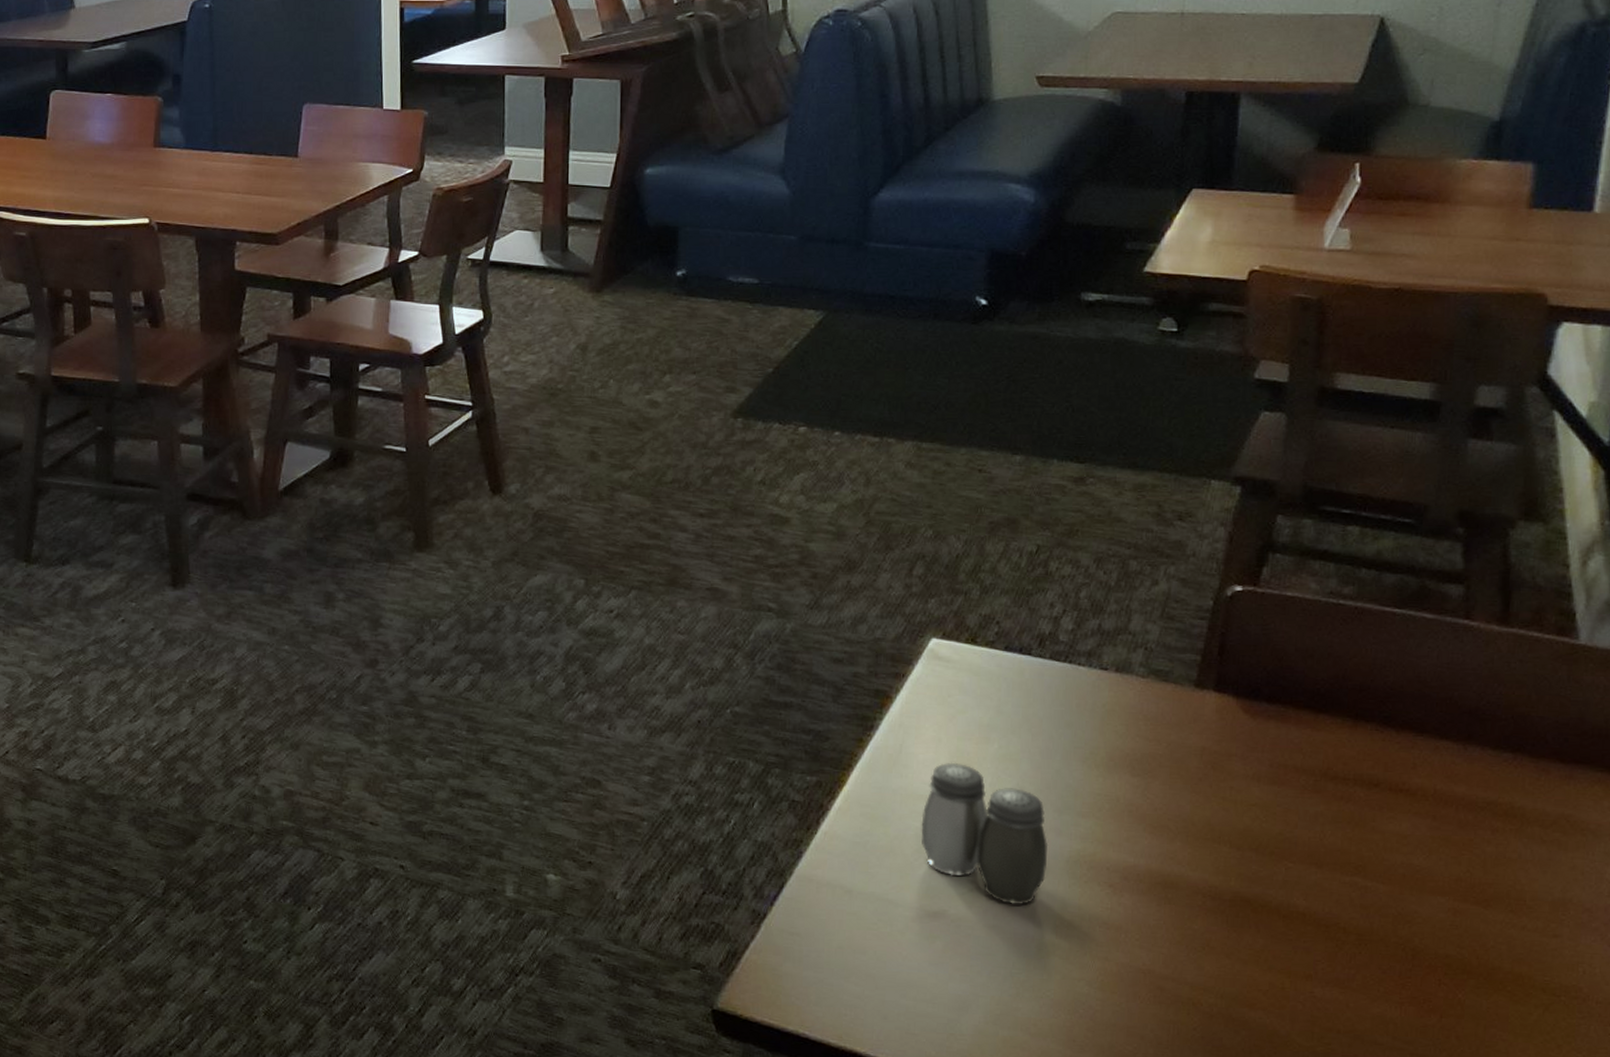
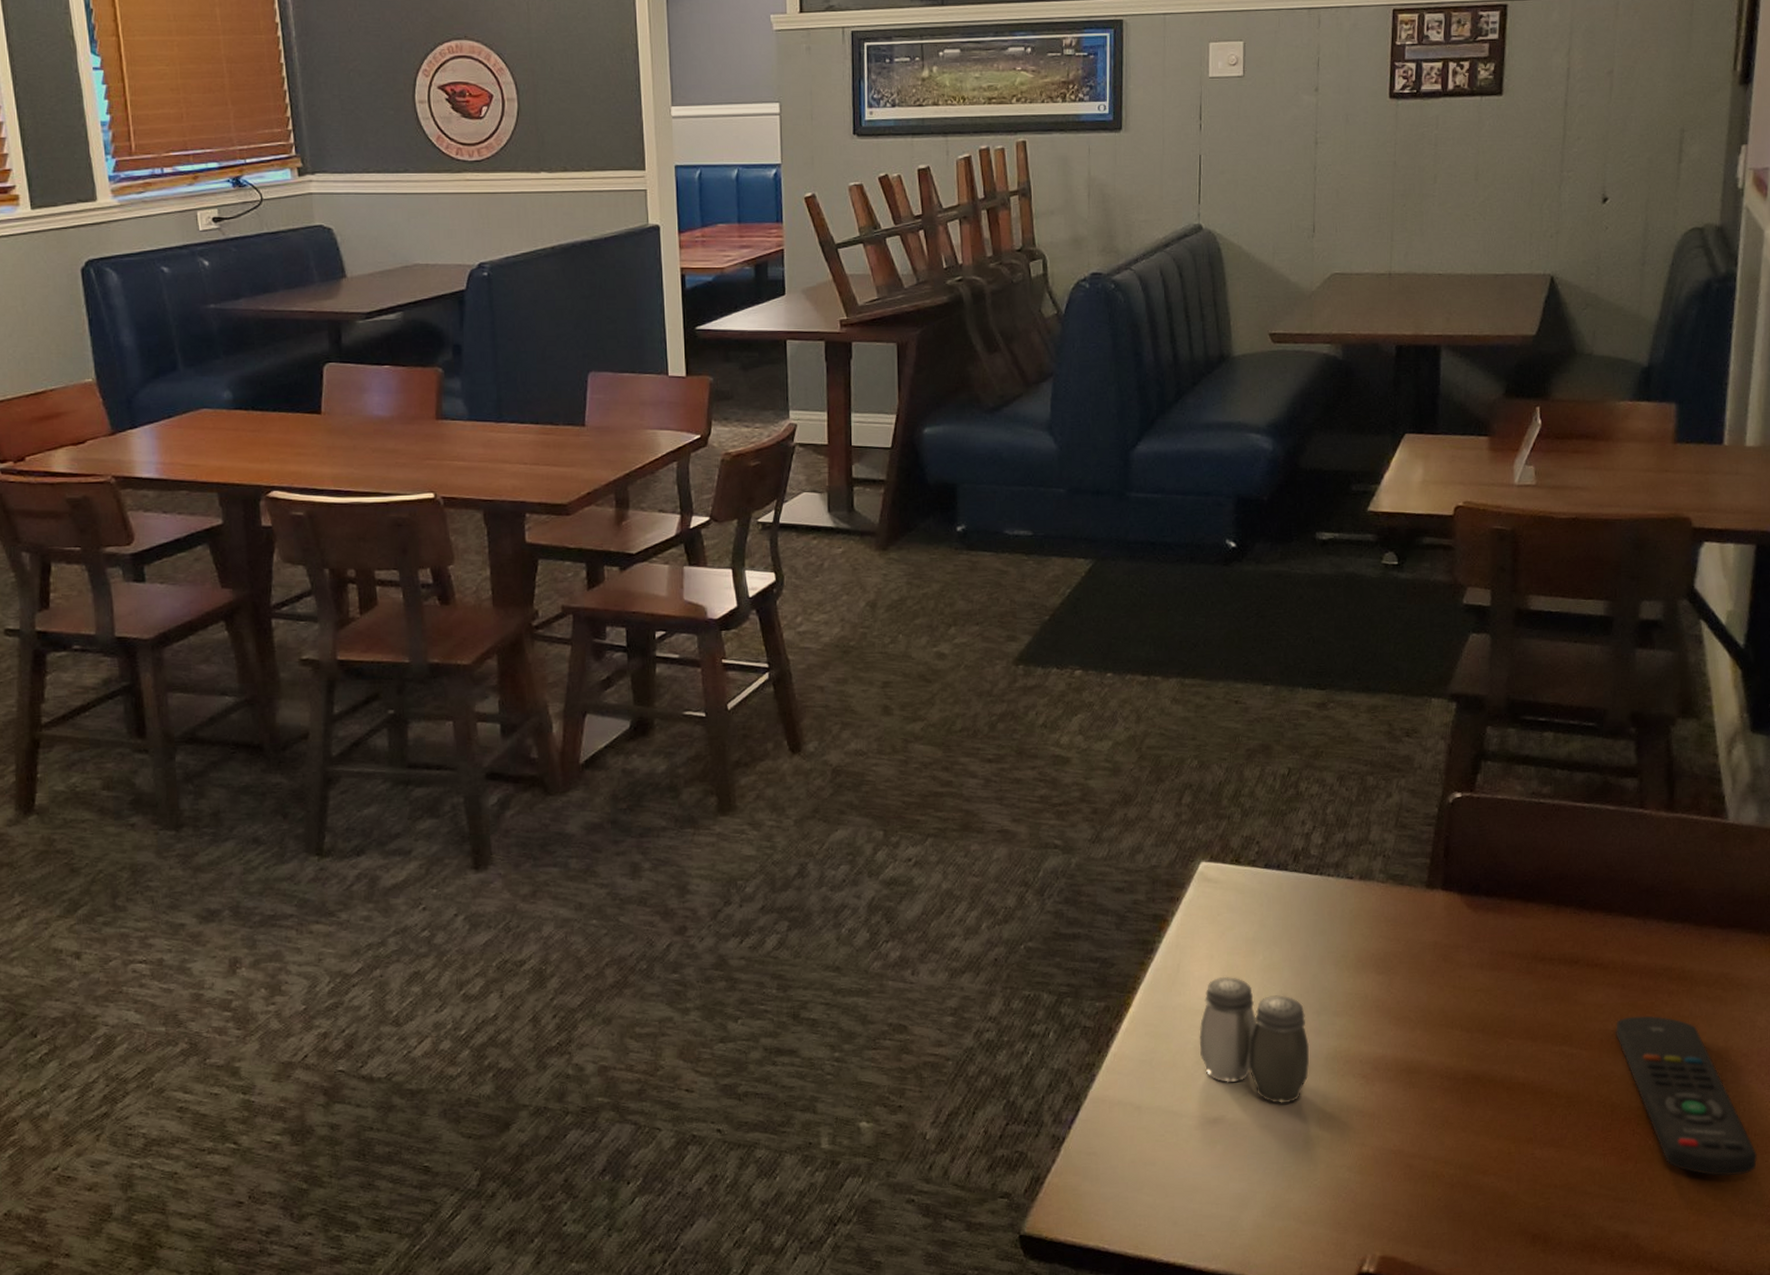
remote control: none [1422,852,1599,1047] -> present [1616,1015,1758,1177]

